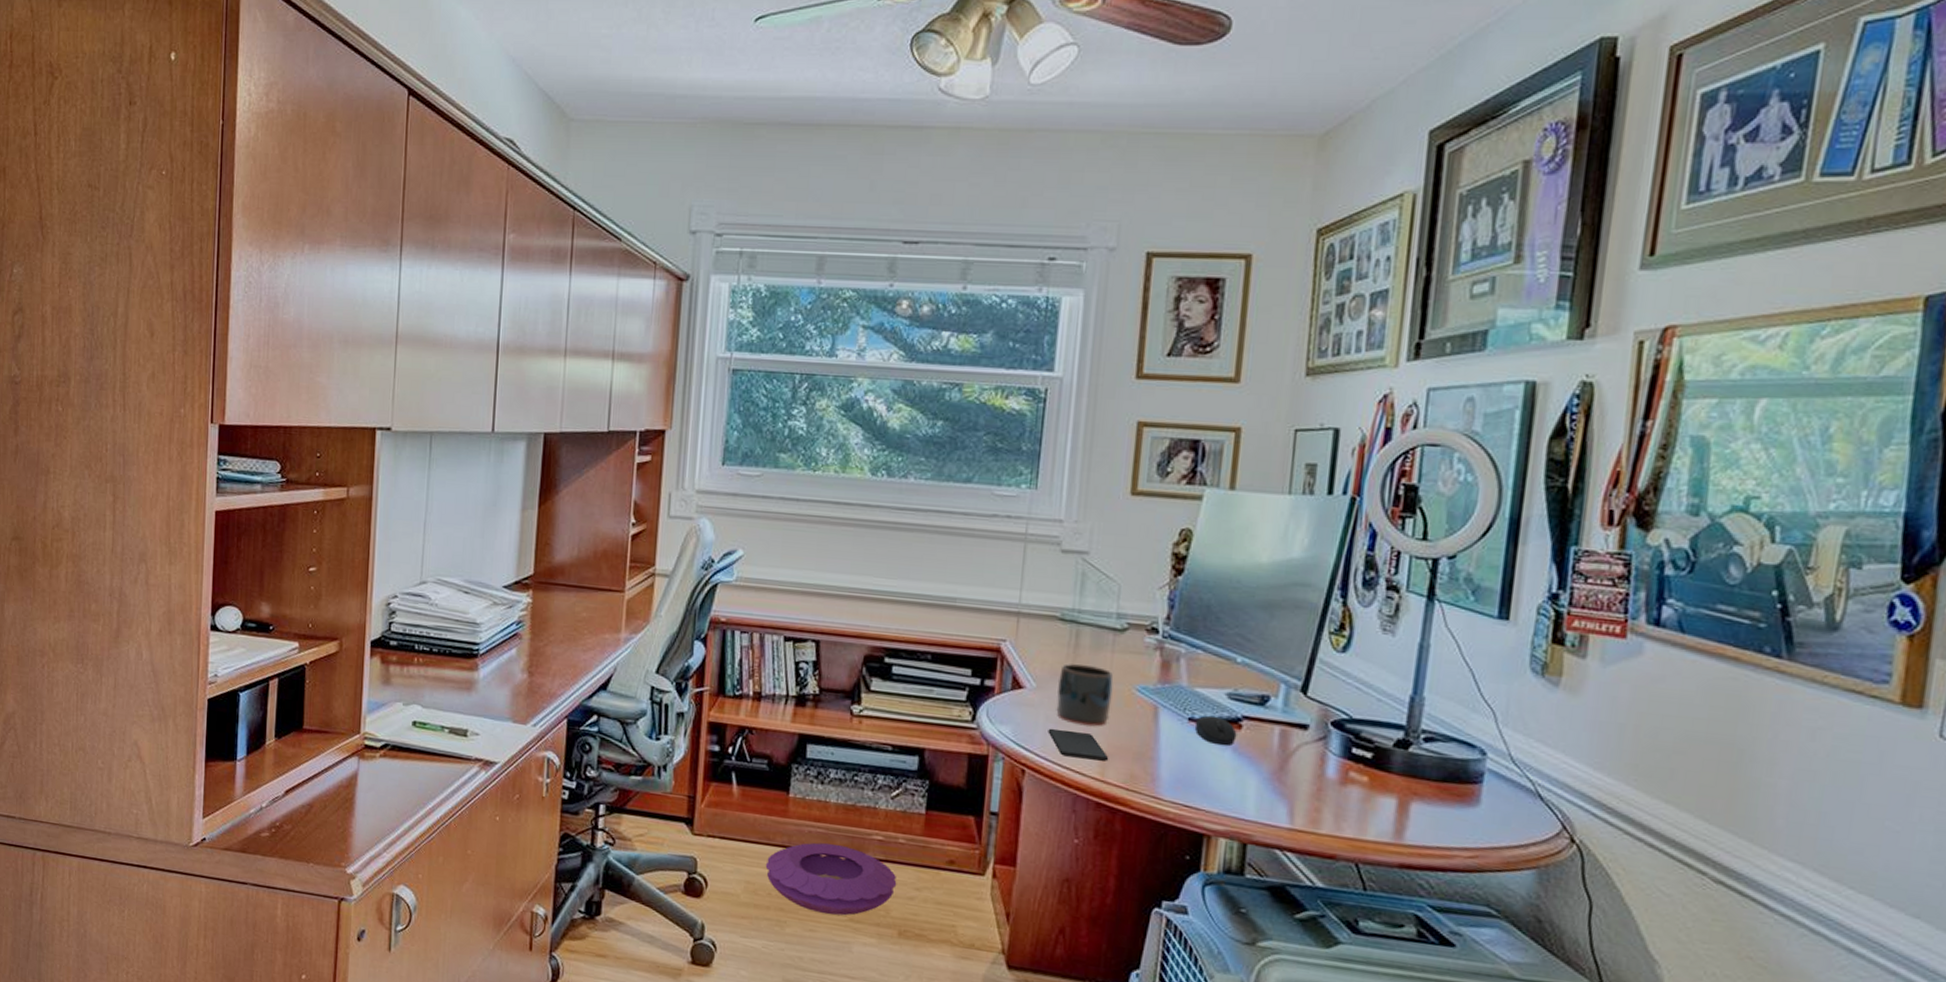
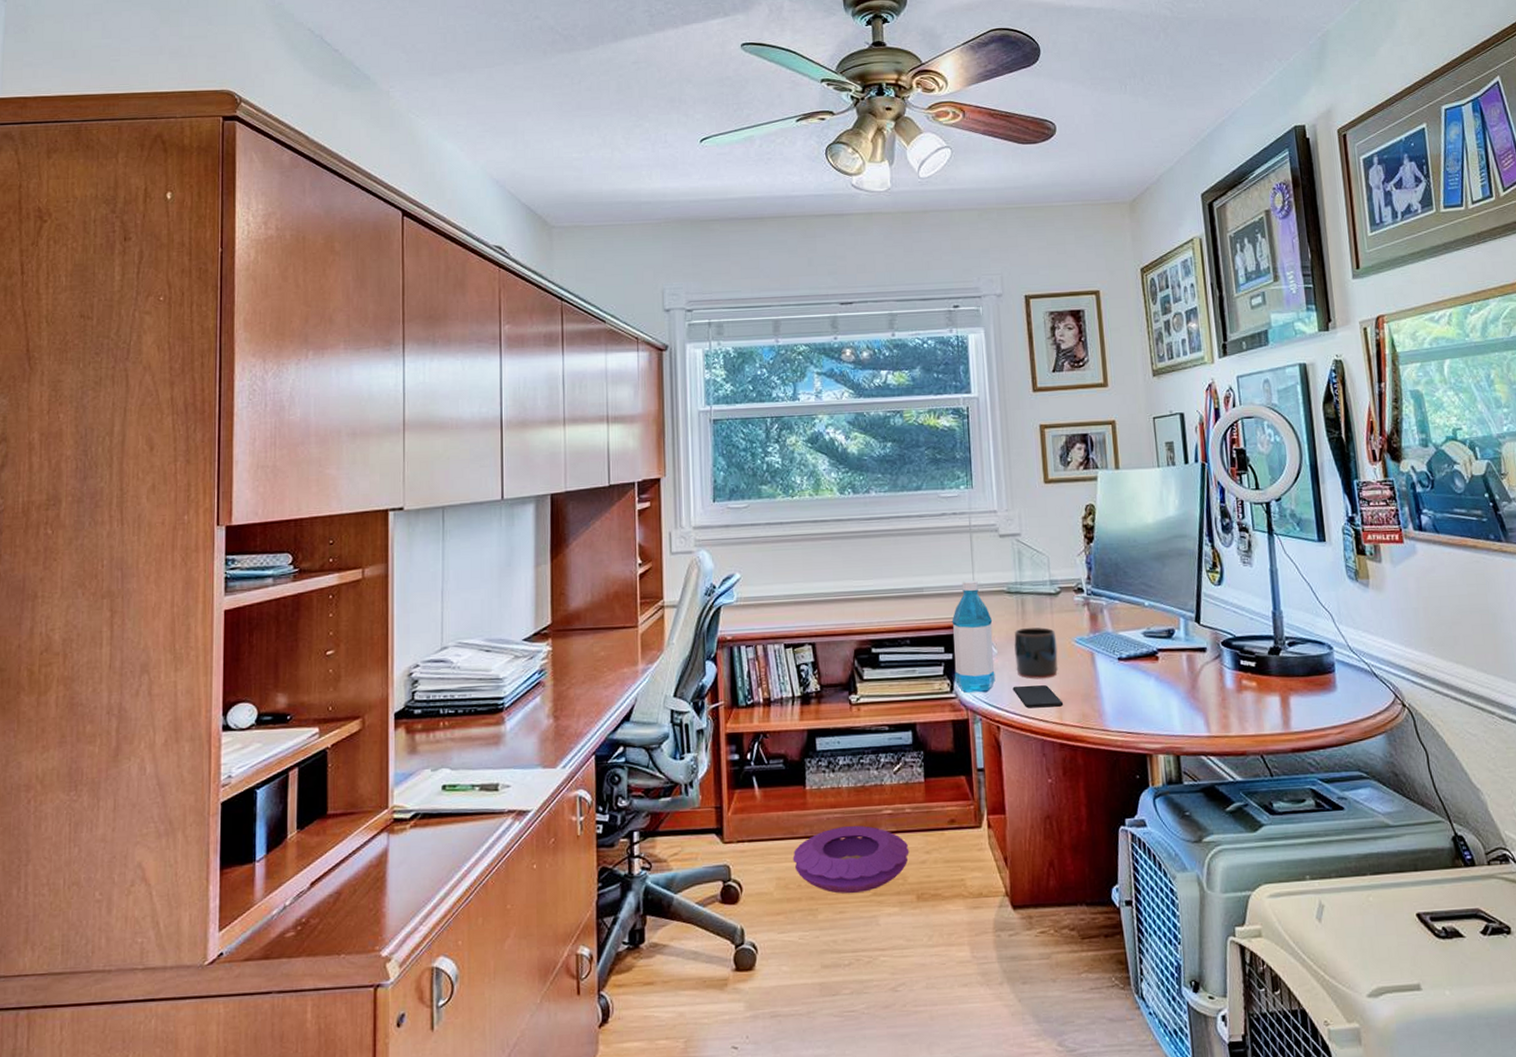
water bottle: none [979,597,1037,730] -> present [952,580,996,694]
computer mouse: present [1195,715,1237,747] -> none [1123,653,1156,677]

